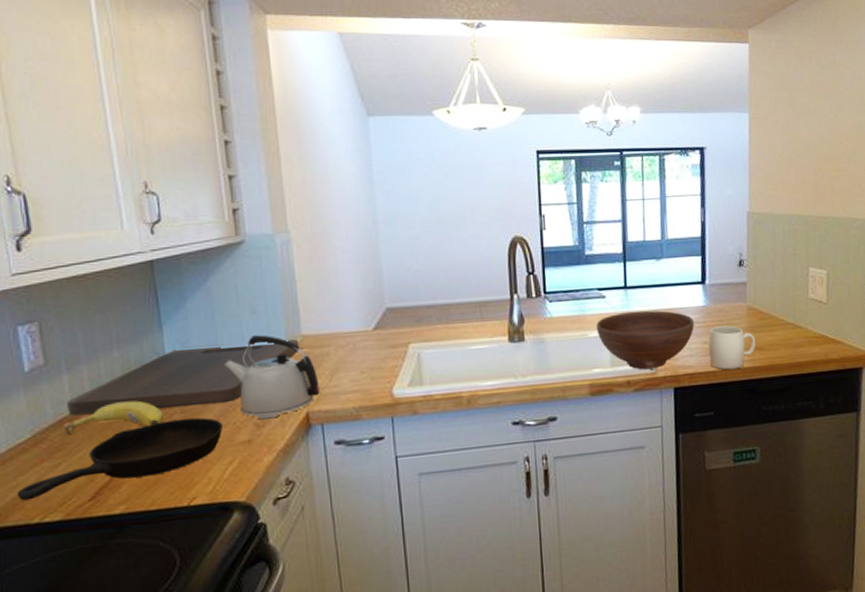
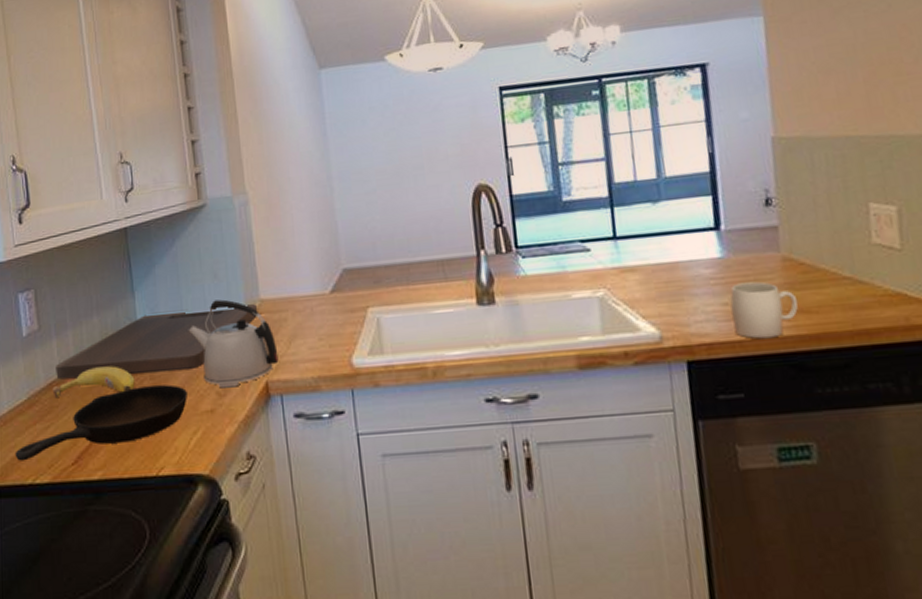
bowl: present [596,310,694,370] -> none [580,265,709,338]

